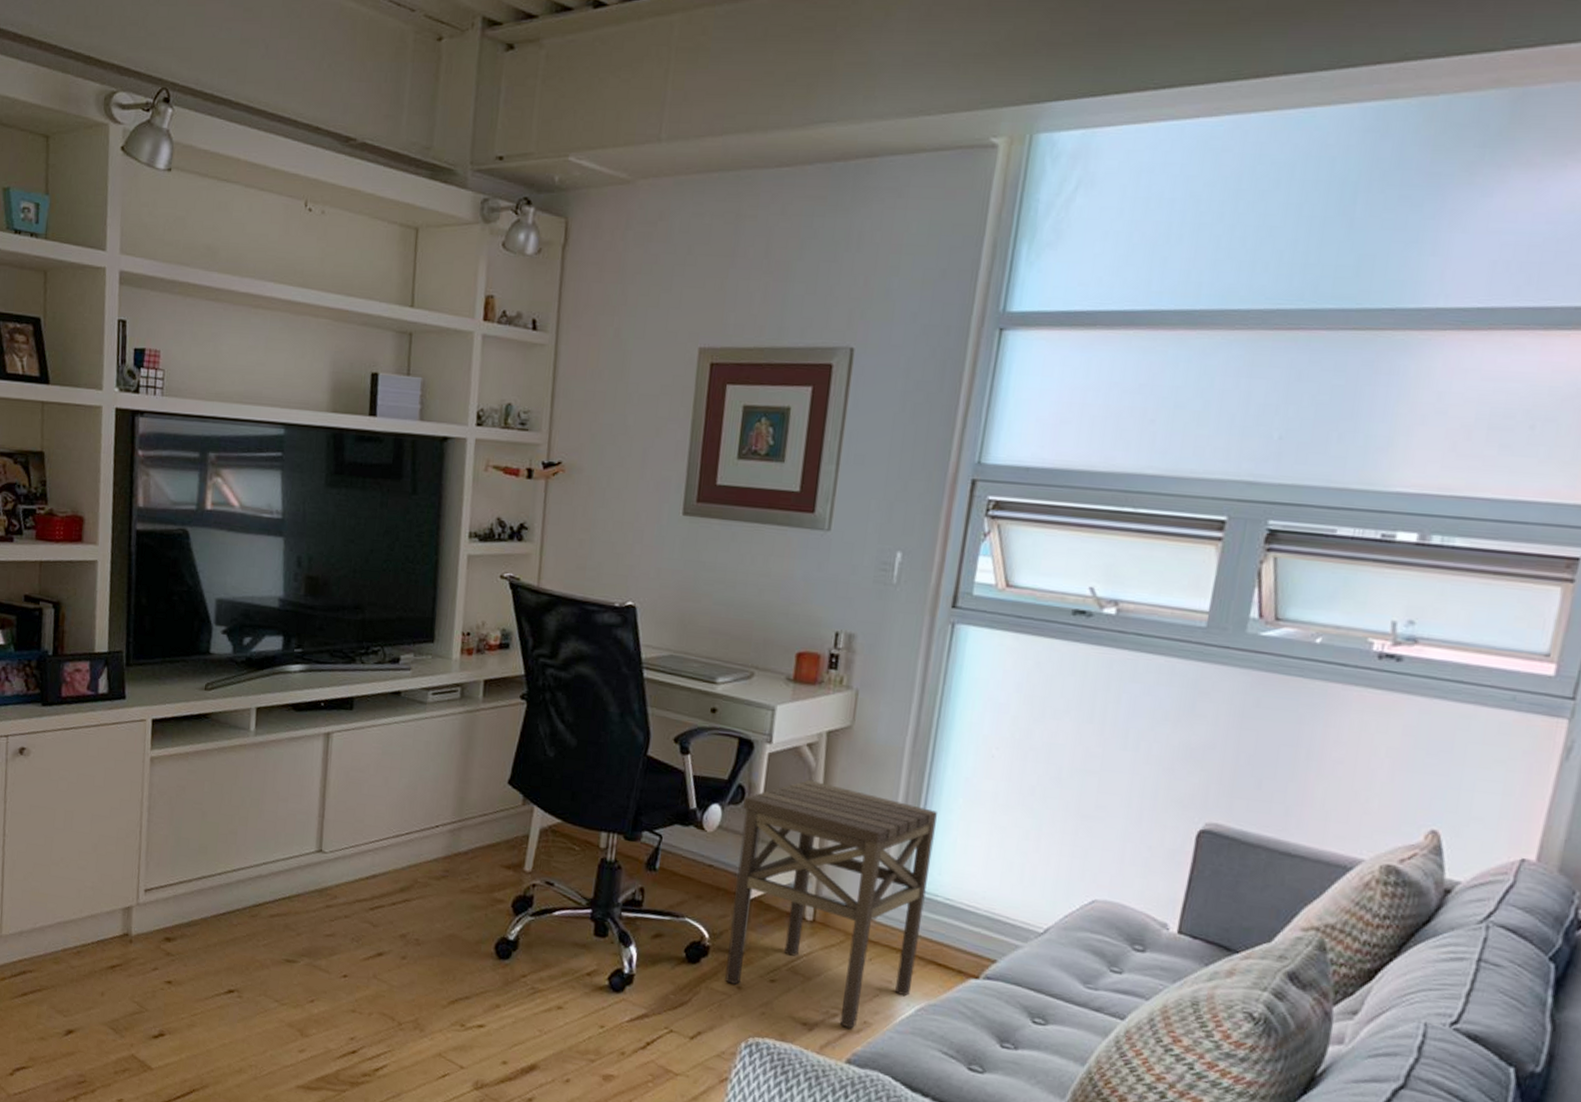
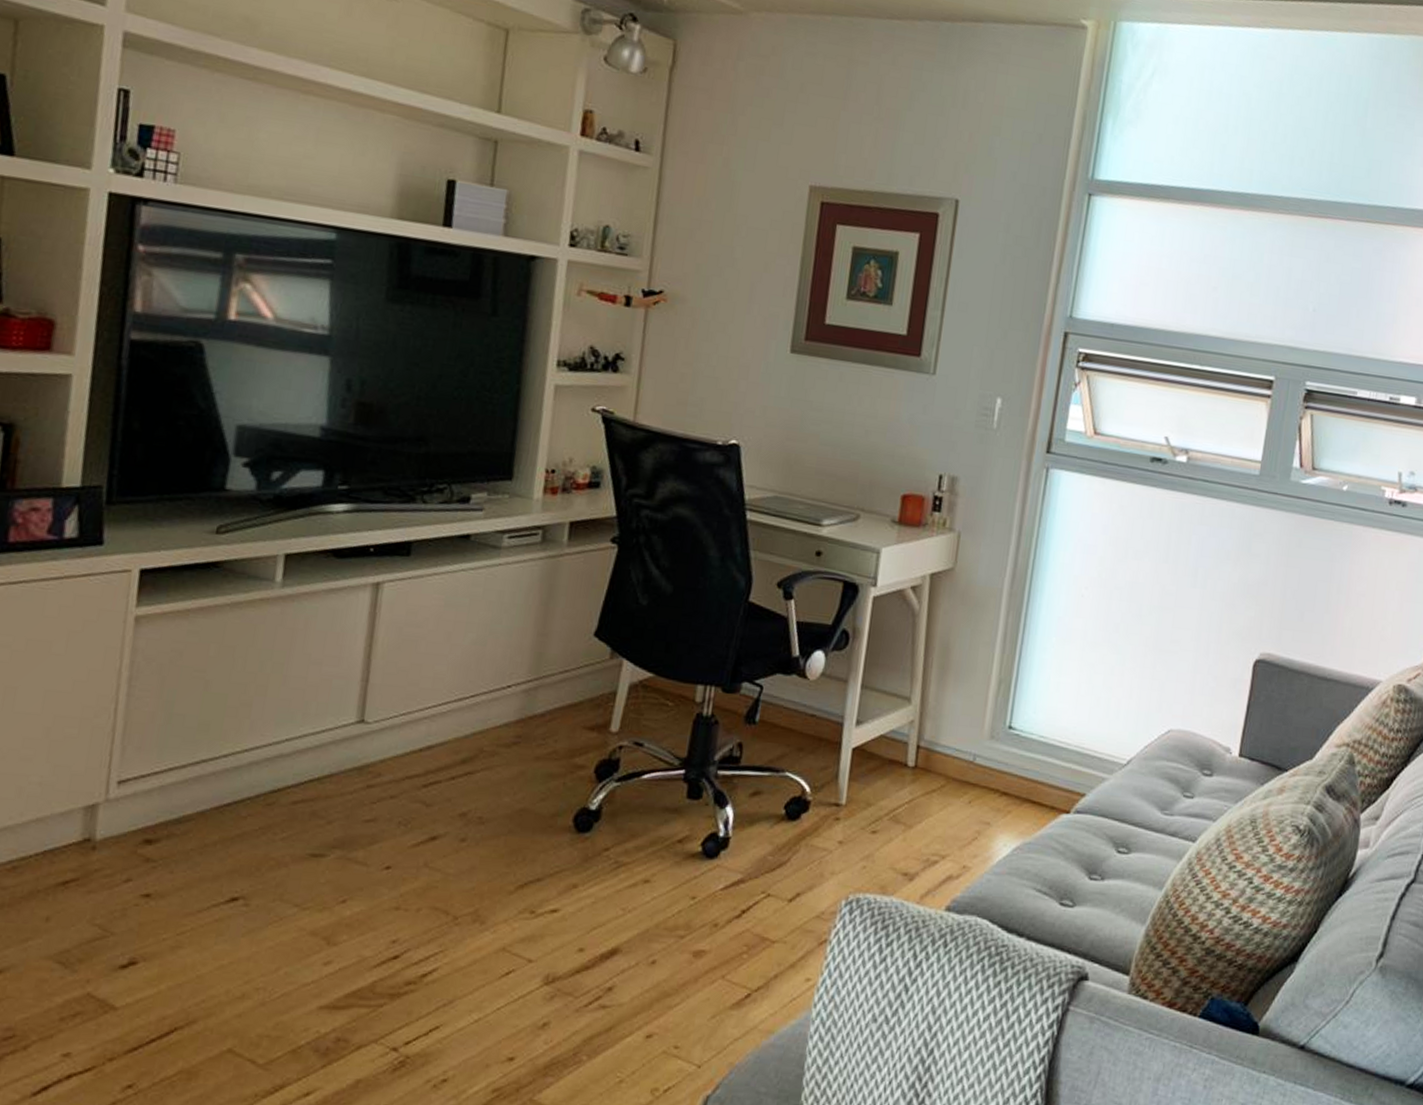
side table: present [725,779,937,1029] -> none [826,622,1033,875]

